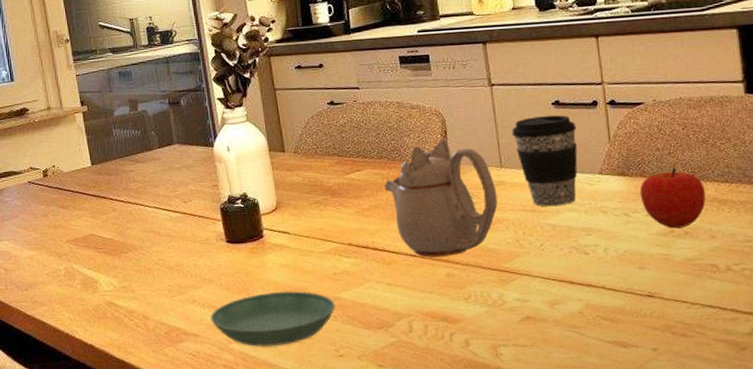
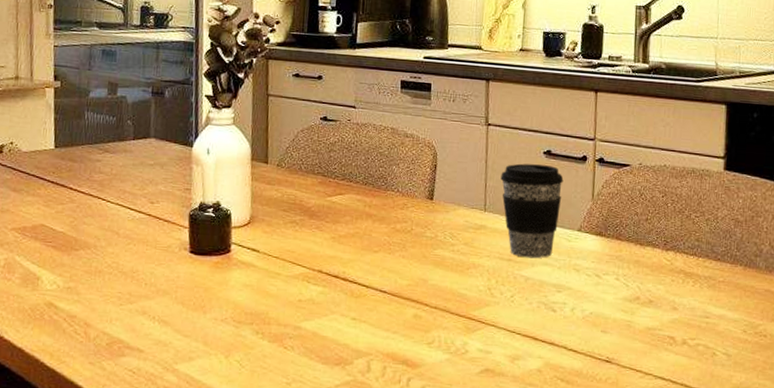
saucer: present [211,291,336,347] -> none [159,313,295,372]
teapot: present [384,140,498,258] -> none [365,174,477,297]
fruit: present [639,167,706,229] -> none [613,234,674,296]

